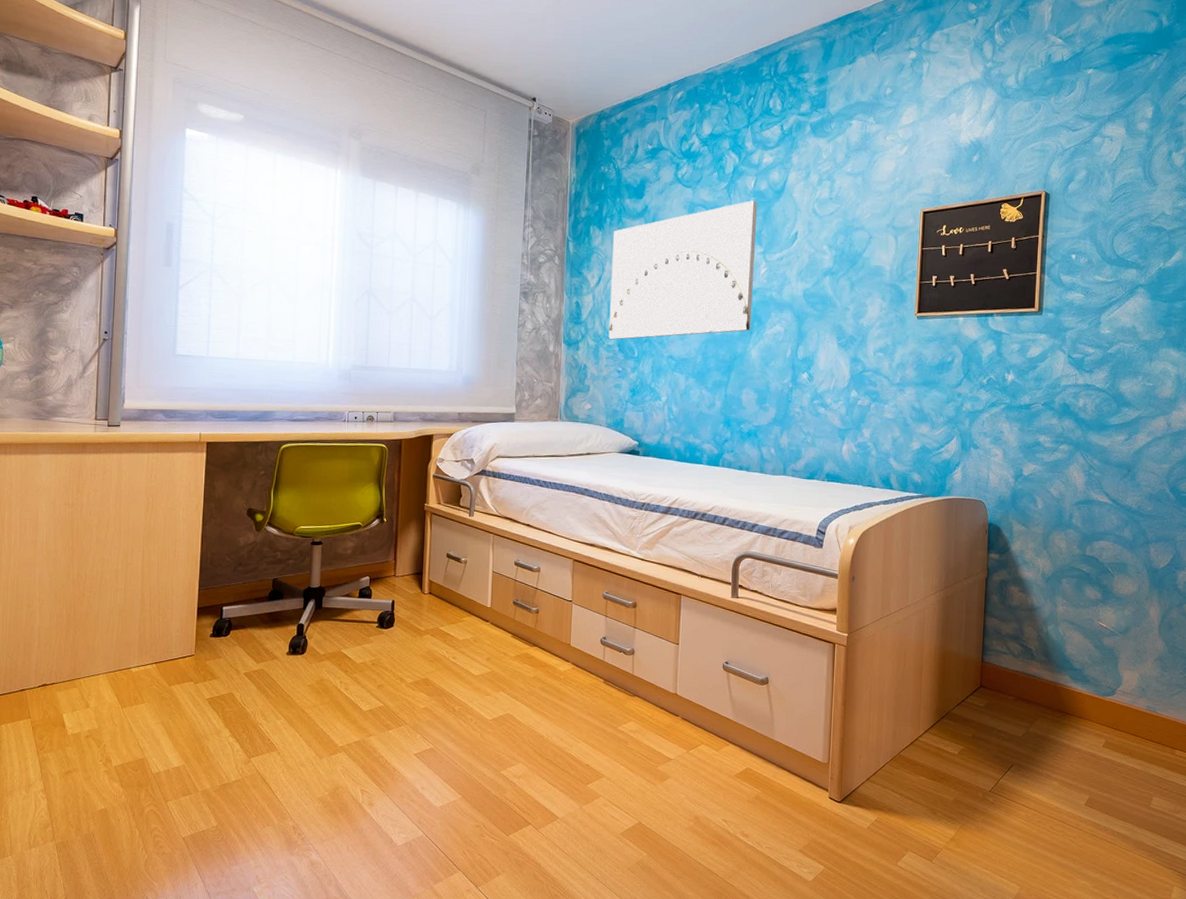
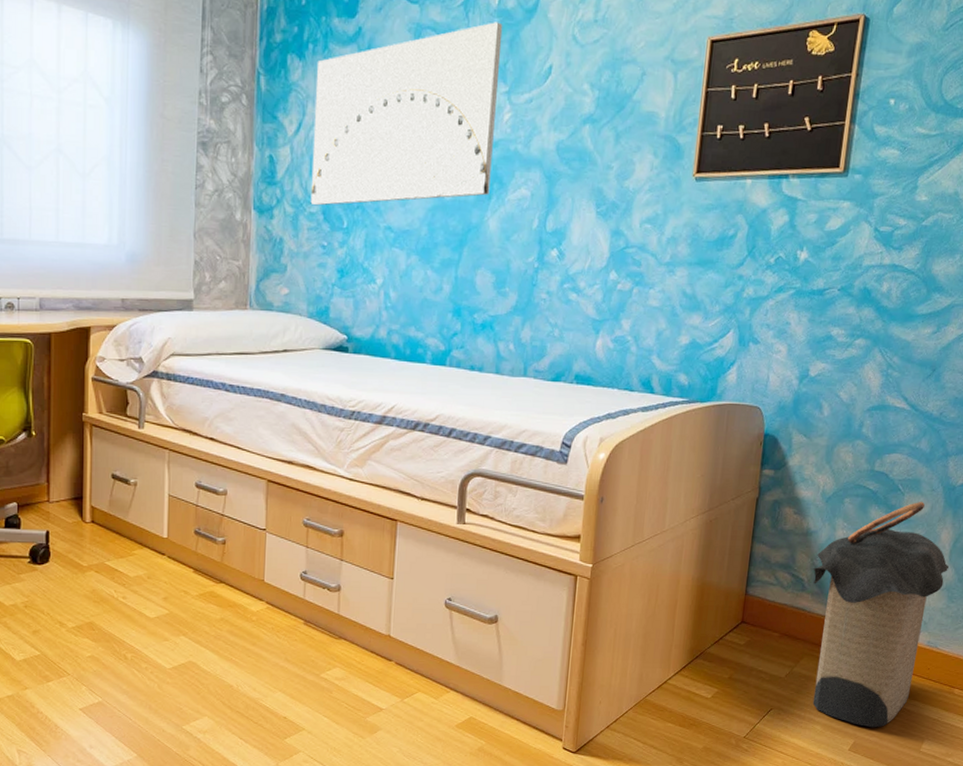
laundry hamper: none [1039,582,1159,785] -> present [812,502,949,728]

